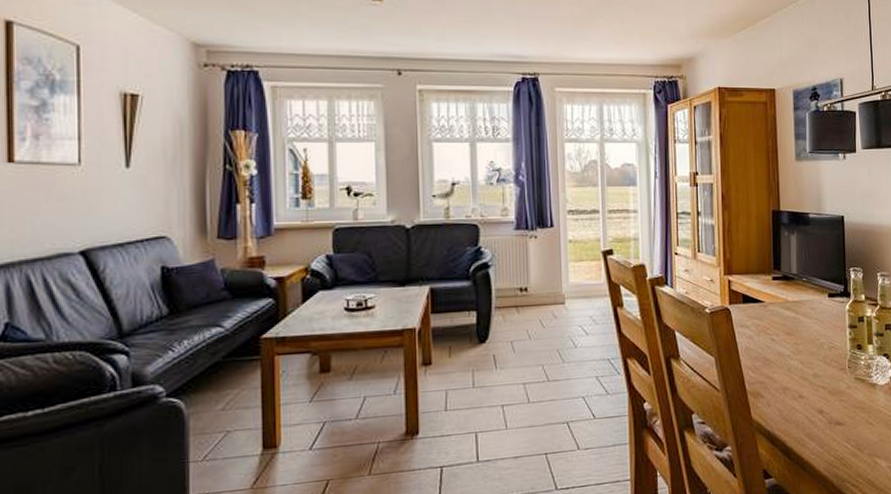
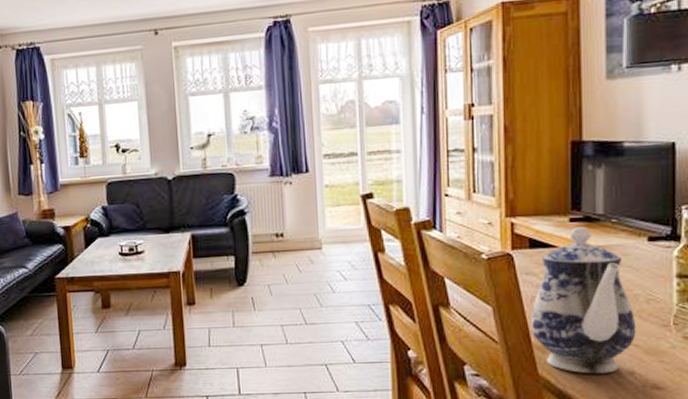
teapot: none [745,284,823,415] -> present [531,226,637,374]

